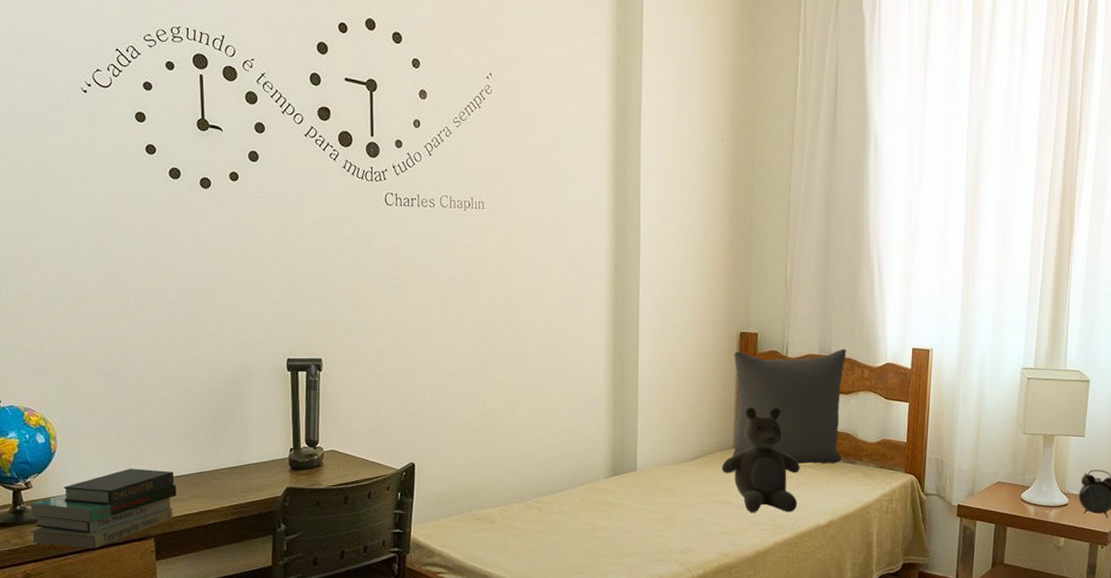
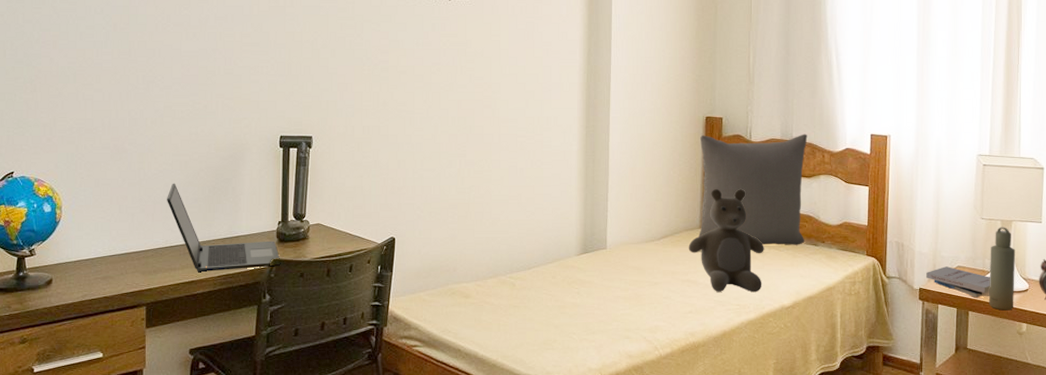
books: present [30,469,177,549] -> none [31,238,170,315]
laptop: none [169,410,295,502] -> present [167,183,281,272]
books: none [965,482,1030,514] -> present [926,266,990,298]
bottle: none [1027,441,1057,525] -> present [988,227,1016,311]

